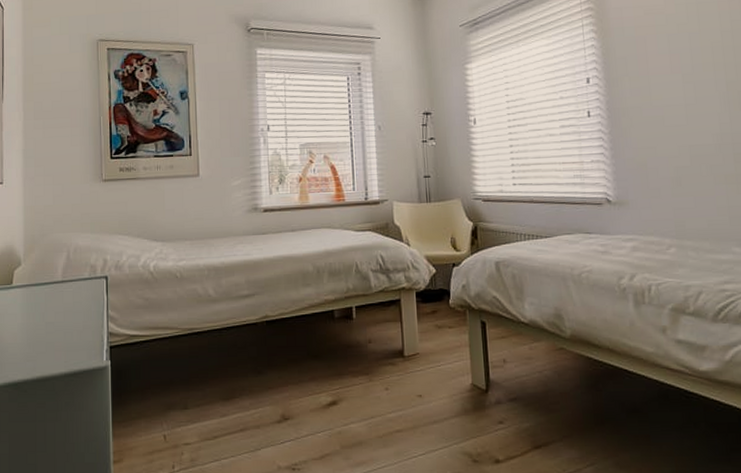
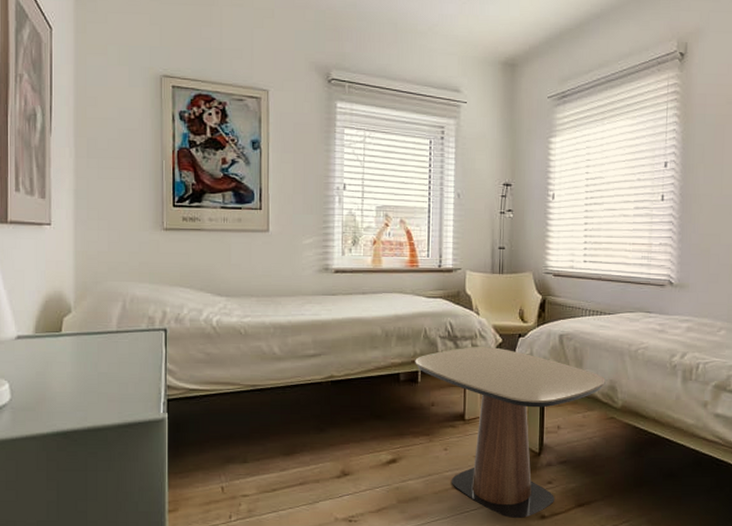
side table: none [348,278,550,464] -> present [415,347,605,519]

